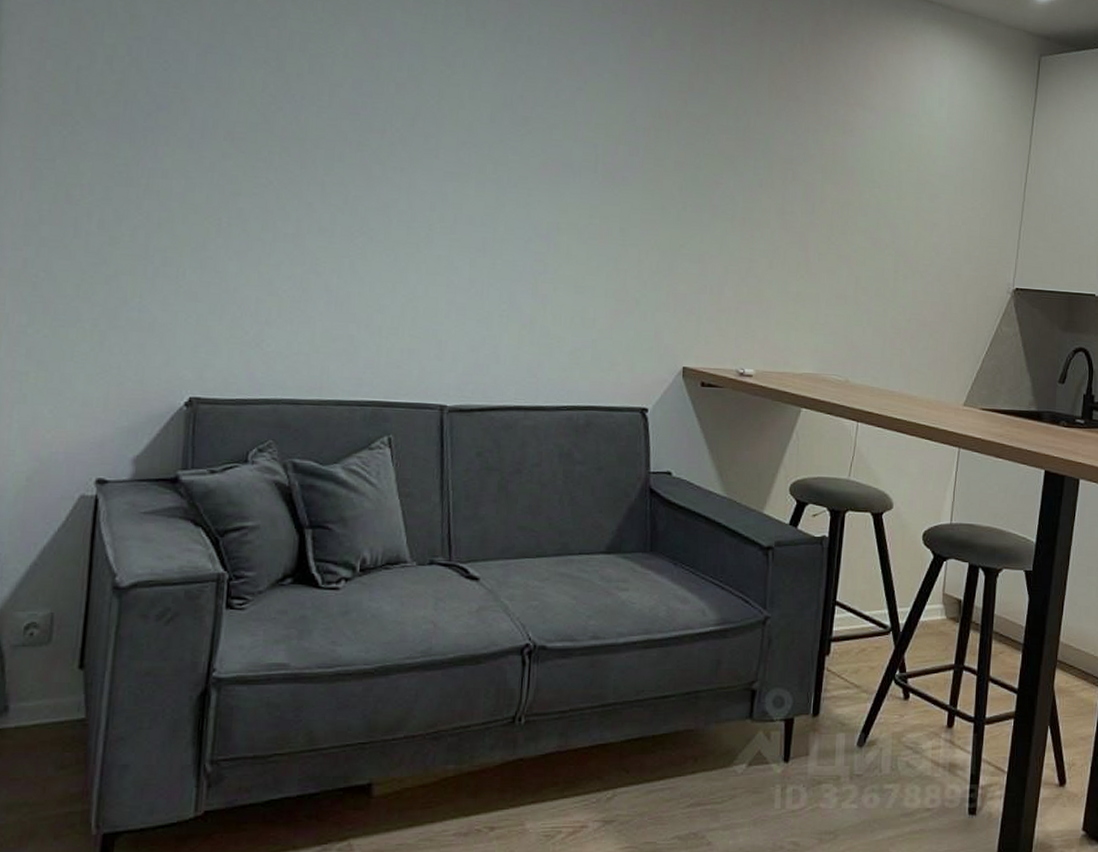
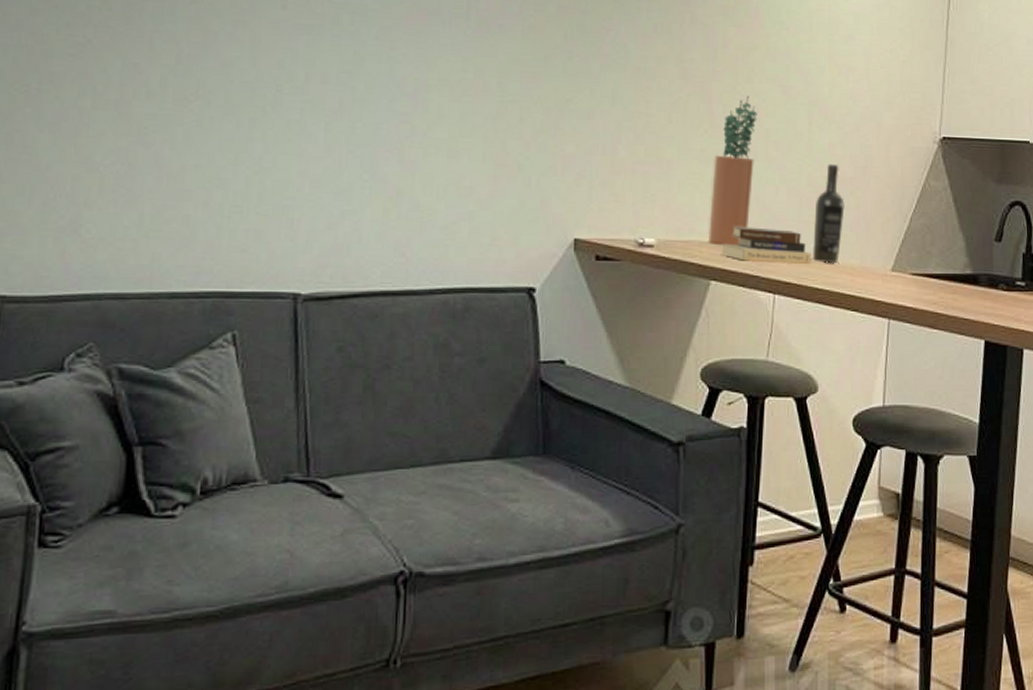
vase: none [801,246,849,379] -> present [709,96,757,246]
books: none [812,361,893,398] -> present [721,226,812,265]
wine bottle: none [893,308,924,397] -> present [813,163,845,263]

